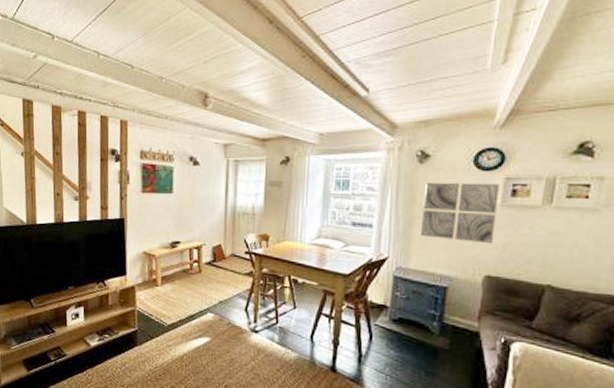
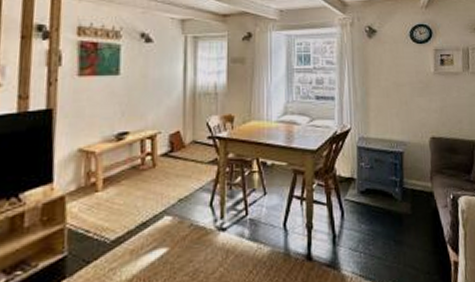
wall art: present [420,182,499,244] -> none [375,54,433,108]

